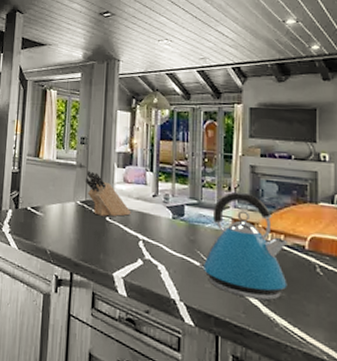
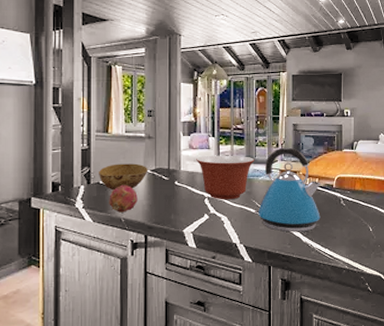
bowl: none [27,190,78,220] -> present [99,163,149,191]
fruit: none [35,213,65,244] -> present [109,184,138,213]
knife block: present [85,171,131,216] -> none [154,141,197,181]
mixing bowl: none [131,192,201,247] -> present [196,155,255,200]

